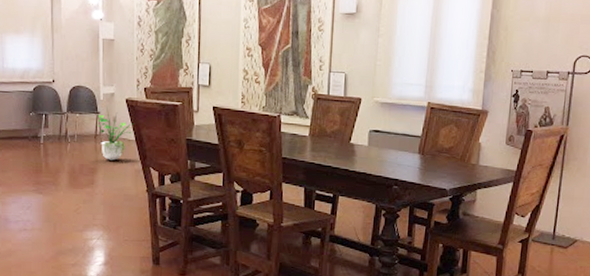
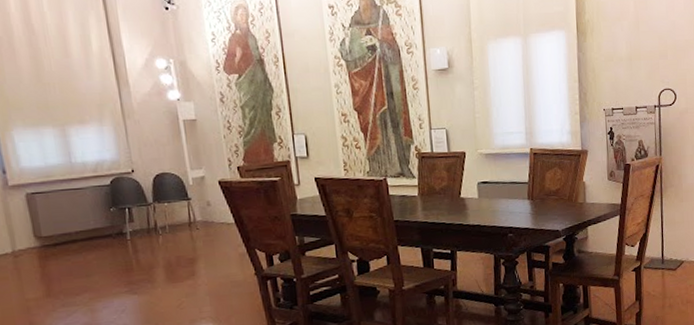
potted plant: present [96,107,133,161] -> none [188,191,230,248]

